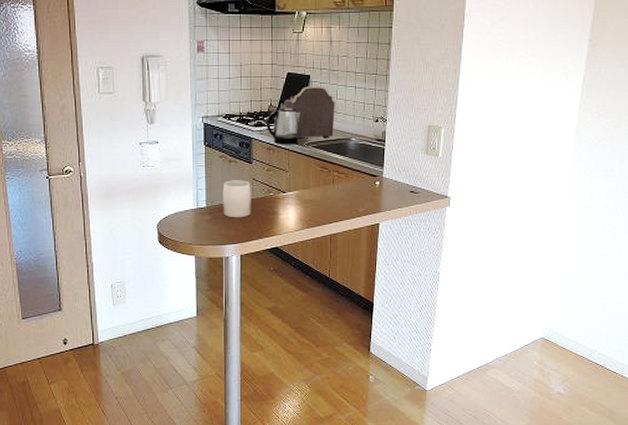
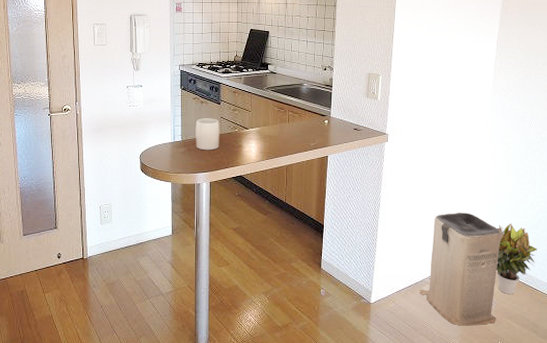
kettle: present [266,108,302,145] -> none [232,58,262,89]
spice rack: present [279,86,335,139] -> none [243,40,290,84]
laundry basket: none [483,287,581,414] -> present [420,213,504,326]
potted plant: none [570,299,619,379] -> present [496,223,537,295]

